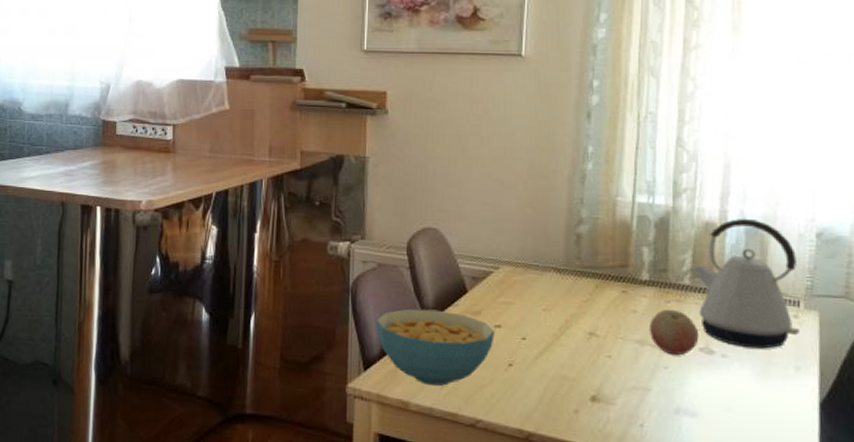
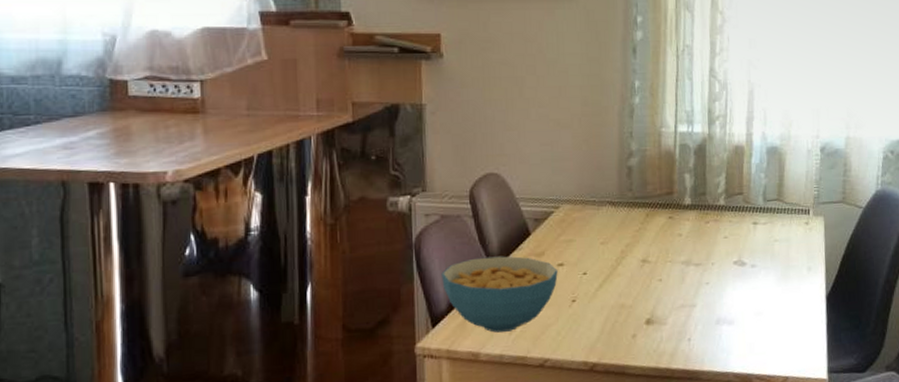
fruit: present [650,309,699,356] -> none [693,229,733,271]
kettle: present [691,218,801,349] -> none [725,139,811,256]

